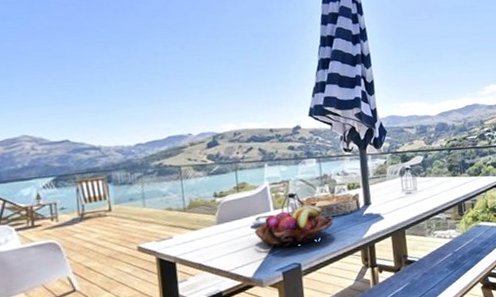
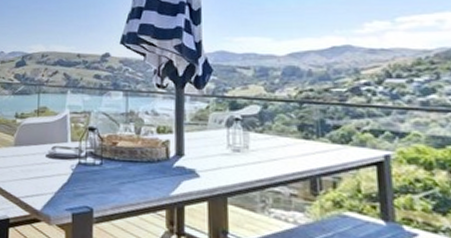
fruit basket: present [254,205,334,248] -> none [48,143,136,187]

